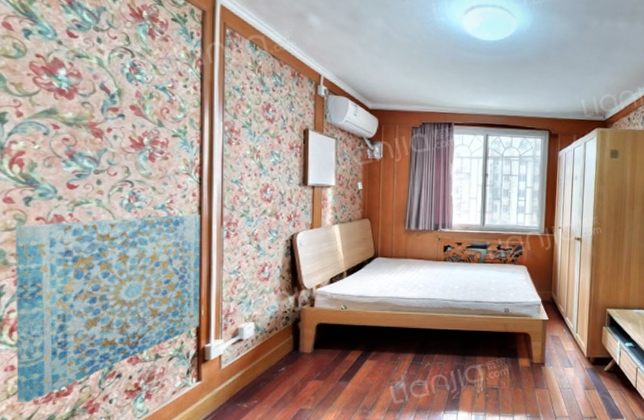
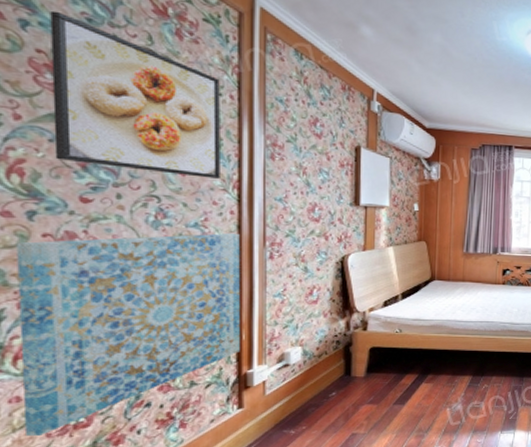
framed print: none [48,20,185,164] -> present [50,10,220,179]

